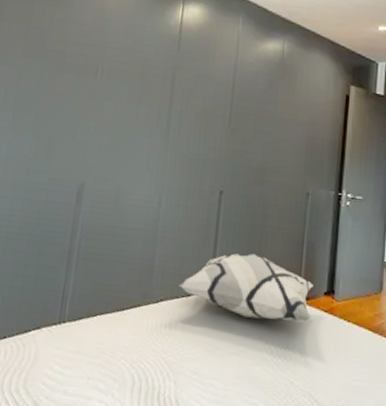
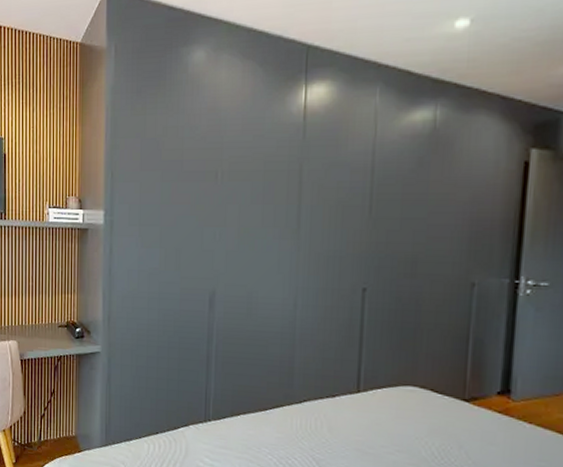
decorative pillow: present [179,253,313,322] -> none [322,353,484,423]

